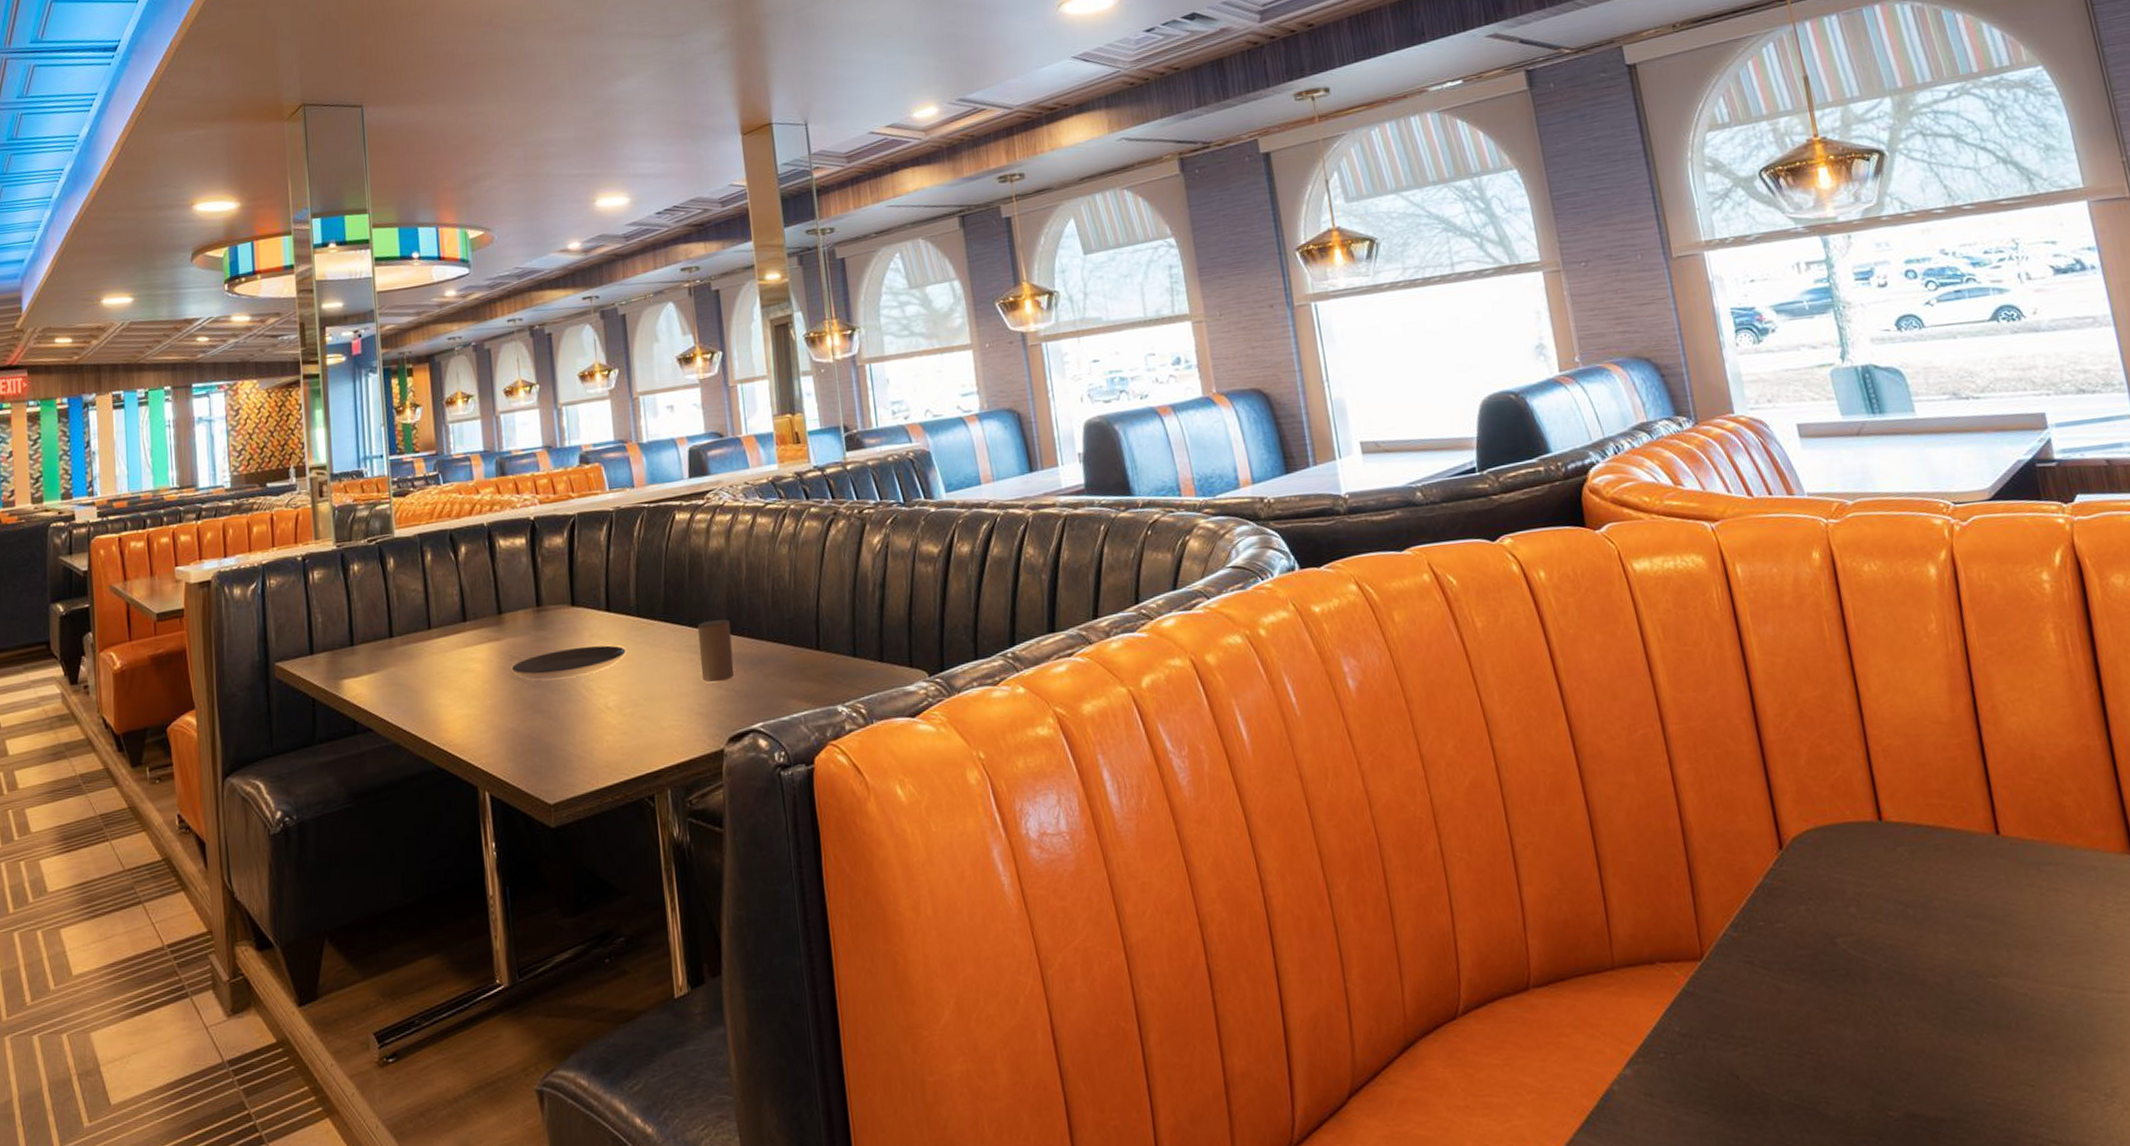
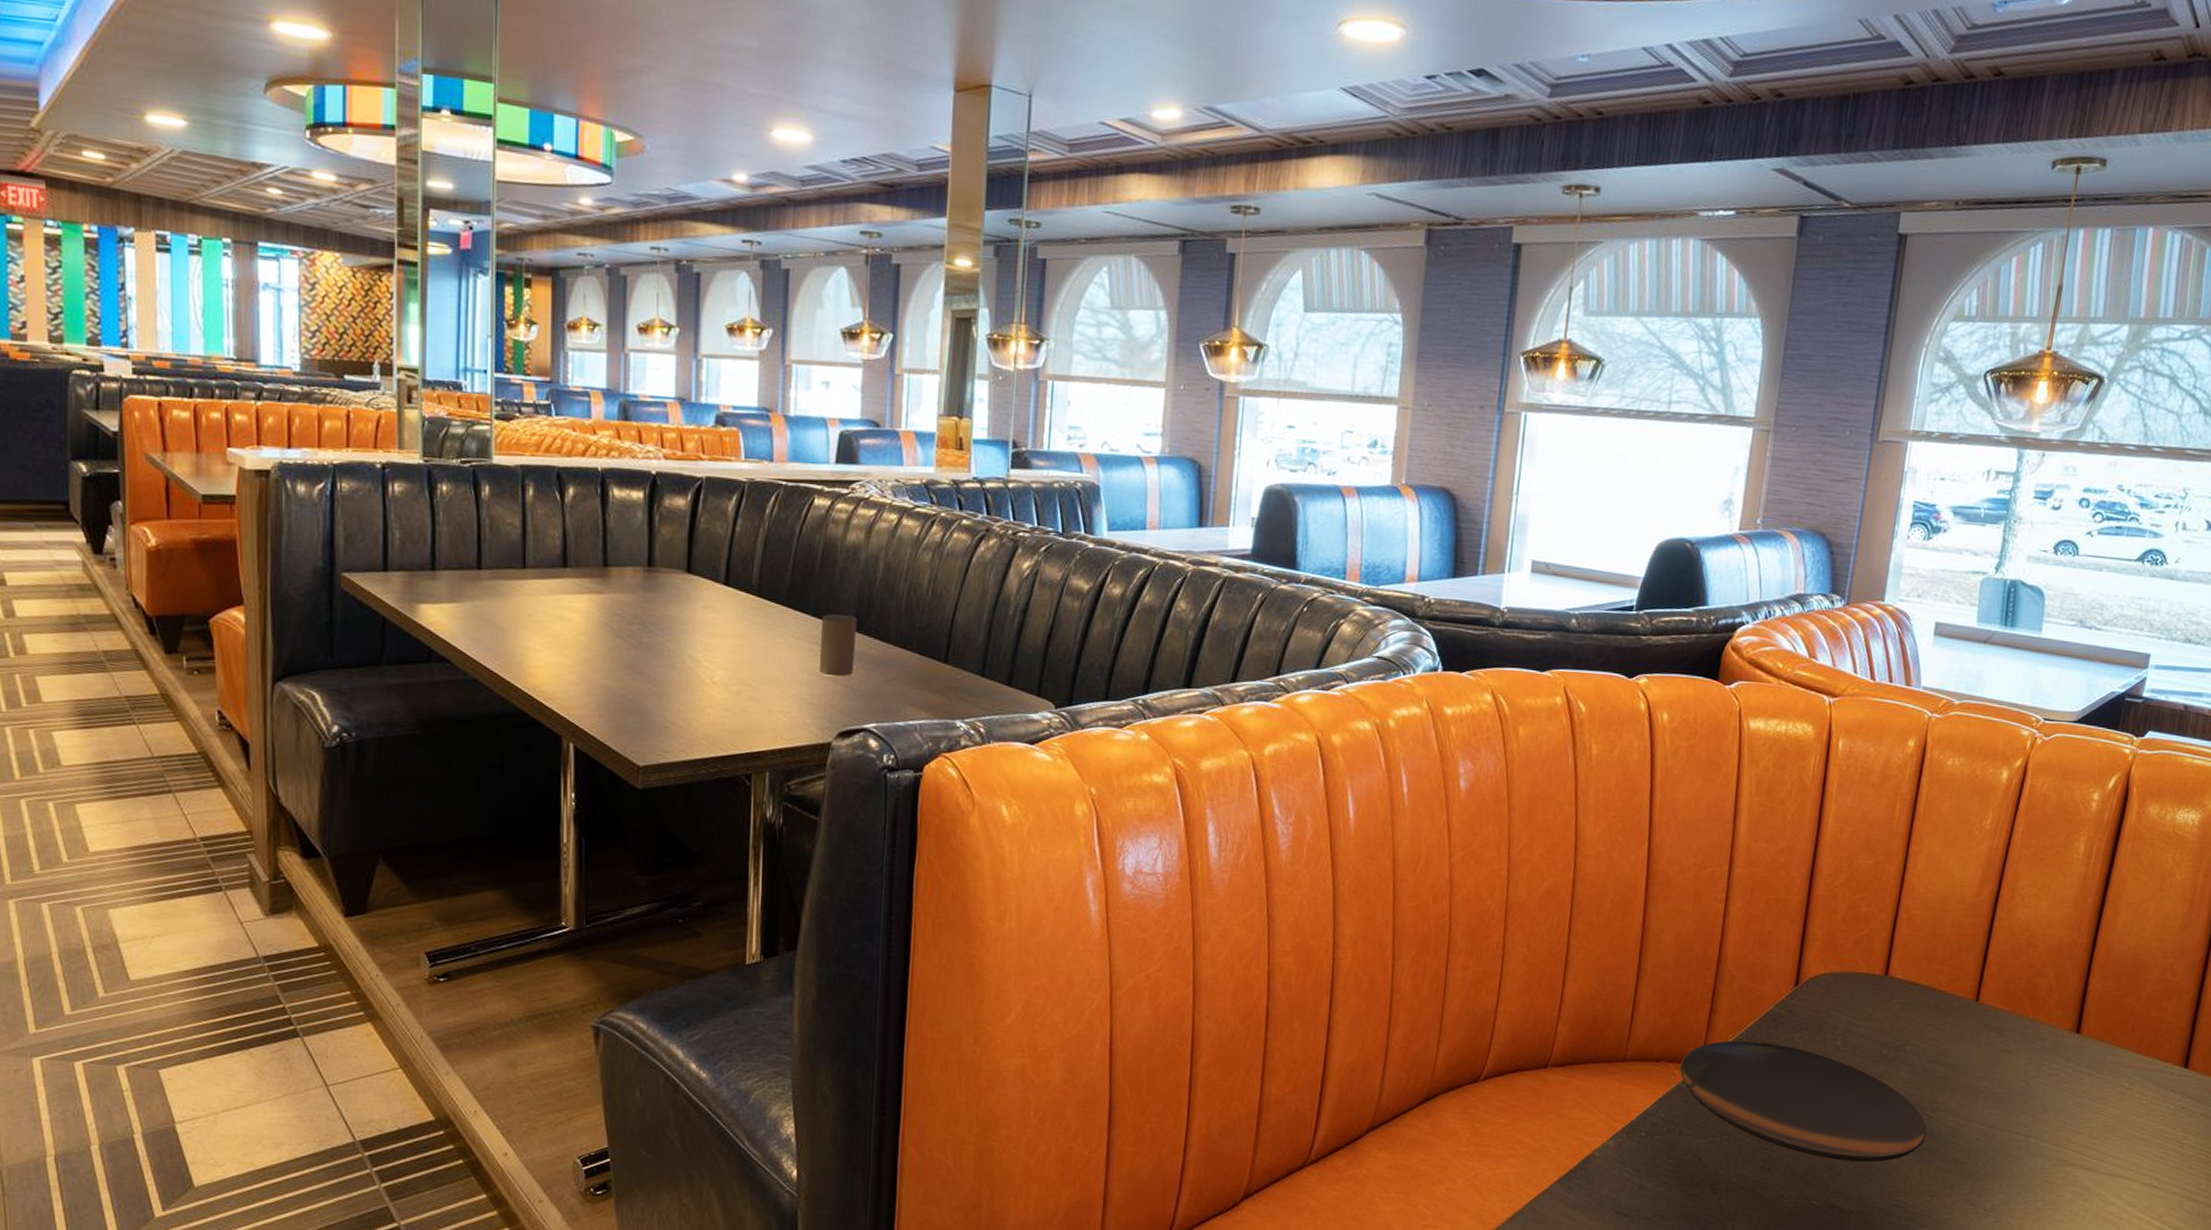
plate: present [512,645,626,680] -> none [613,615,741,645]
plate: none [1677,921,1999,1056] -> present [1679,1040,1928,1162]

